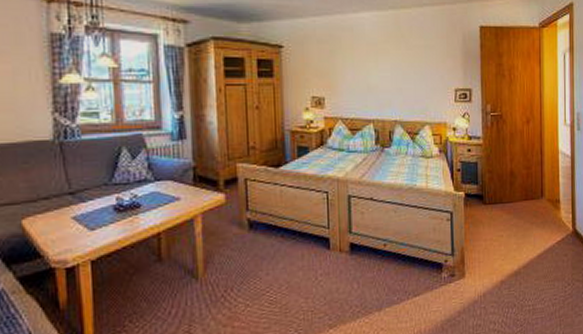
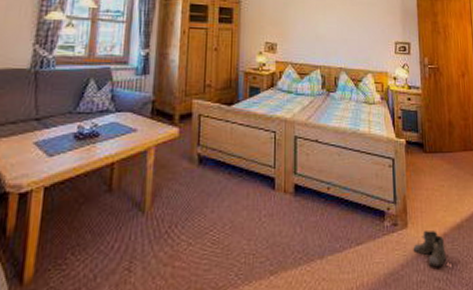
boots: none [470,278,503,312] -> present [413,230,448,267]

